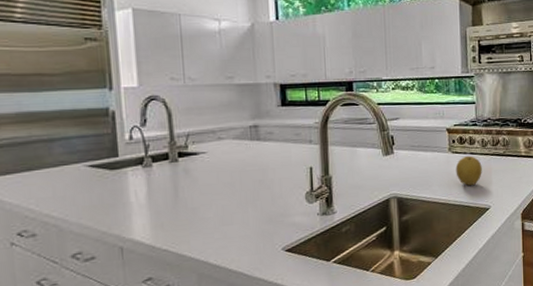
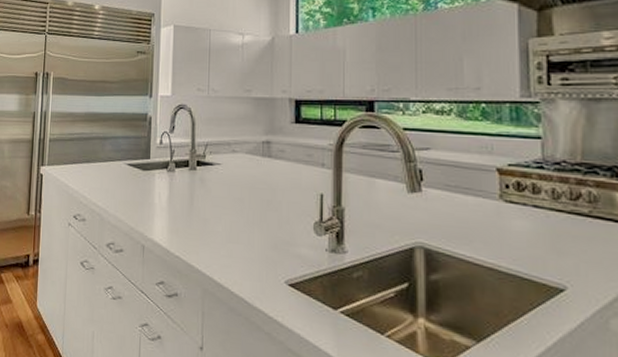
fruit: present [455,155,482,186] -> none [510,208,552,251]

